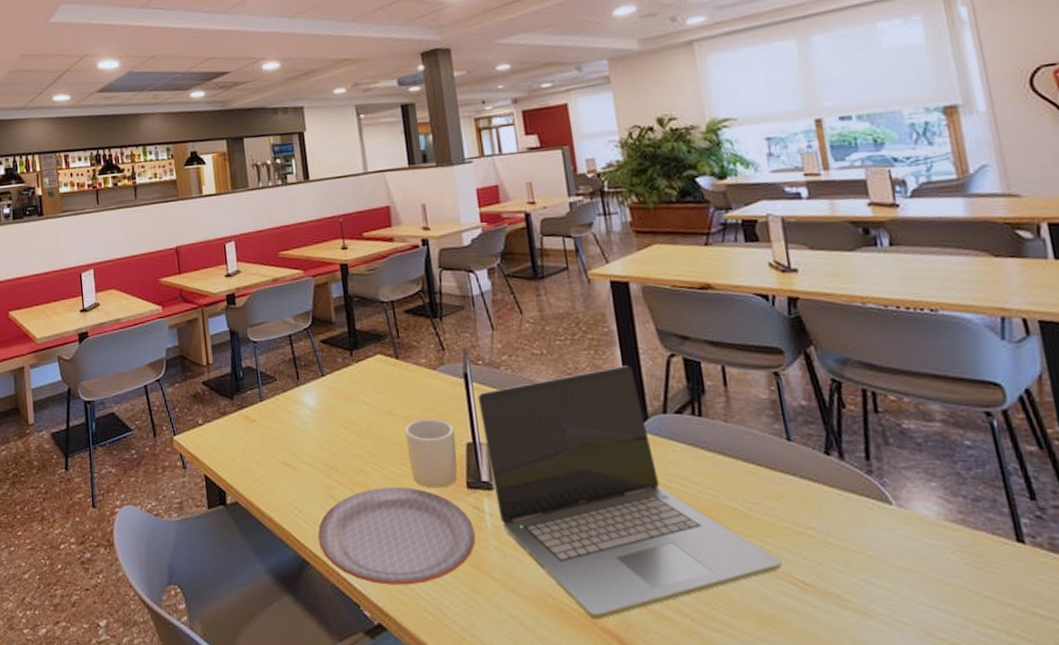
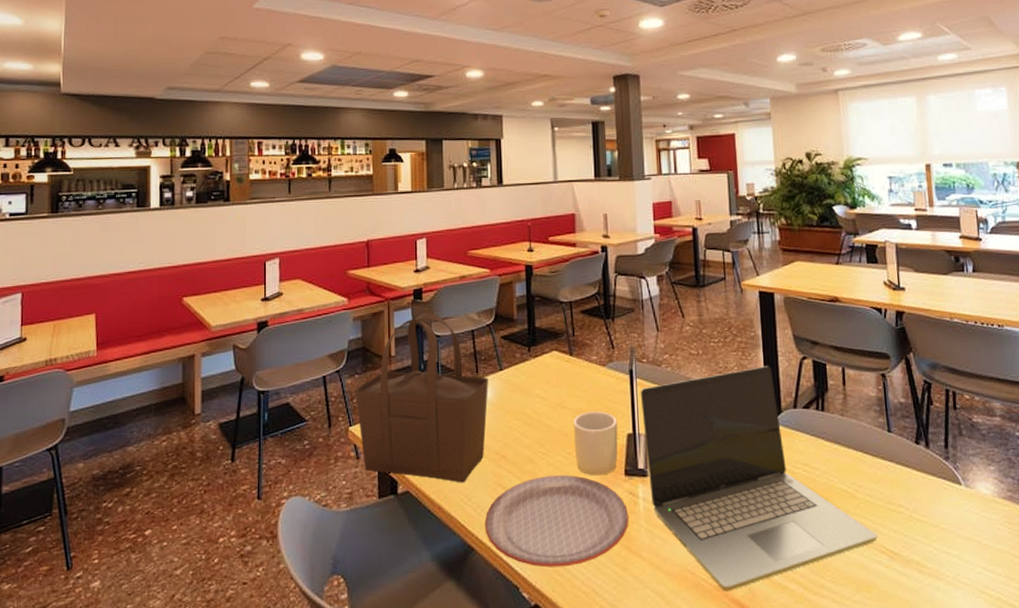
shopping bag: none [177,317,312,494] -> present [355,312,488,483]

